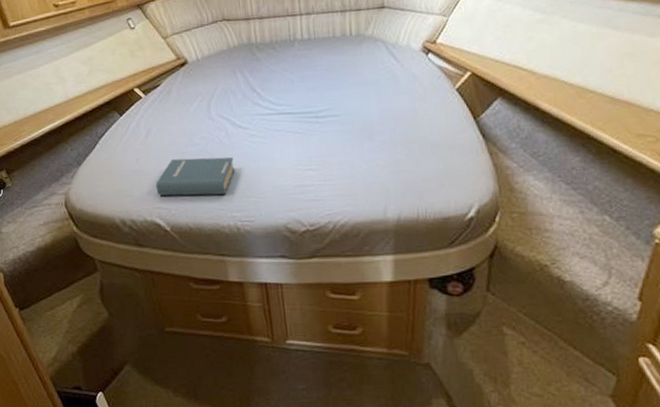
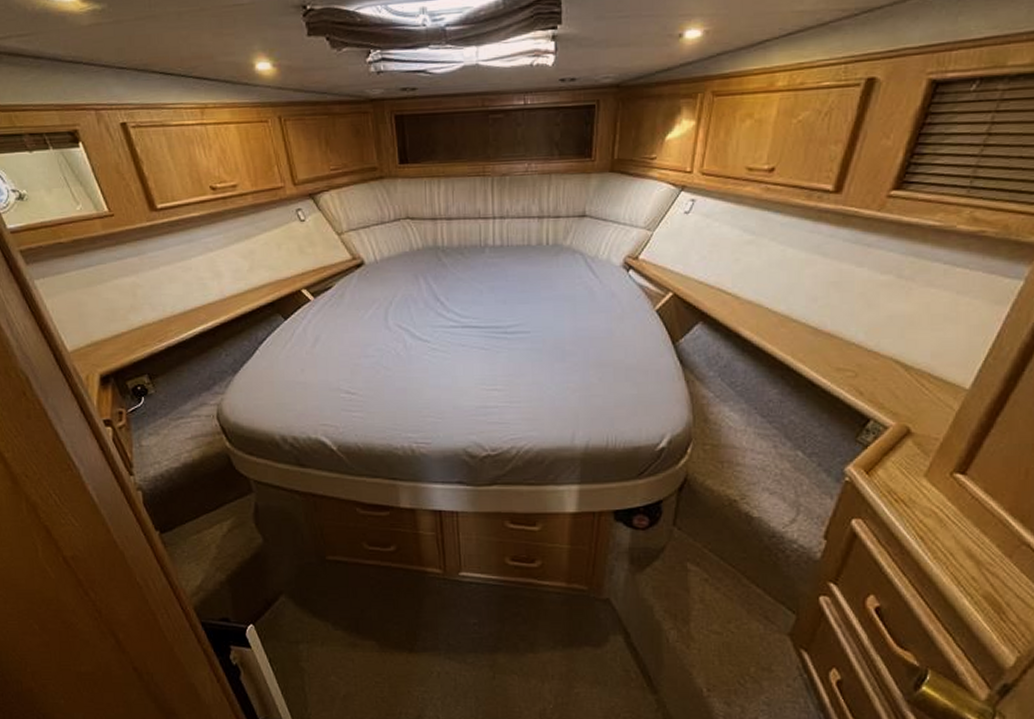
hardback book: present [156,157,235,196] -> none [322,371,412,413]

